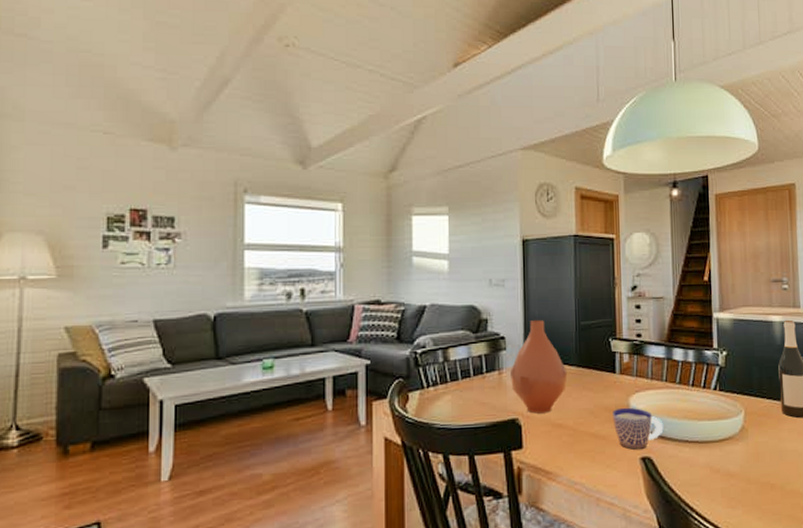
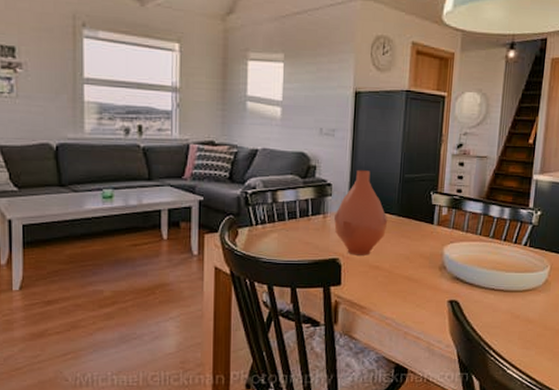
cup: present [612,407,664,450] -> none [426,255,473,293]

